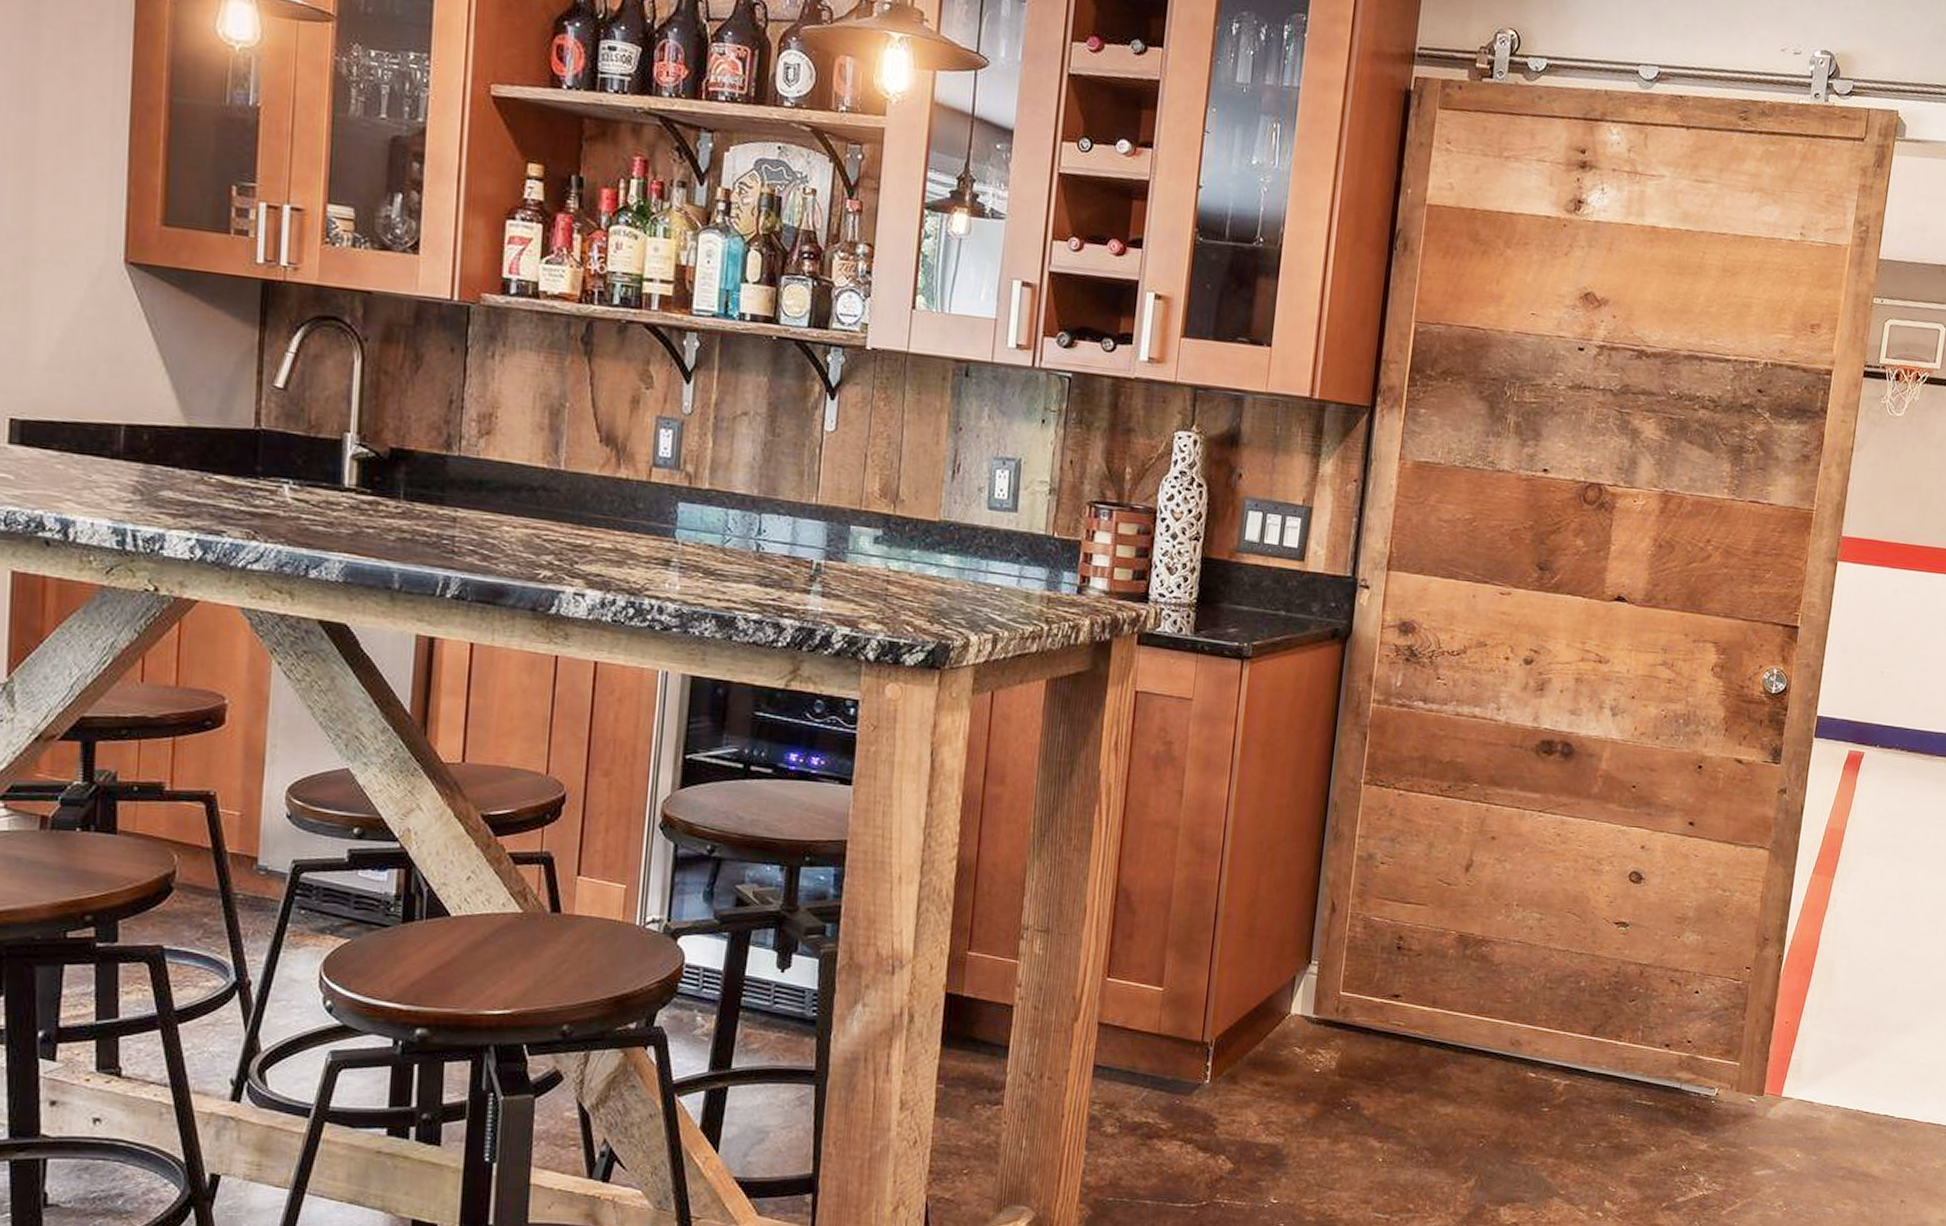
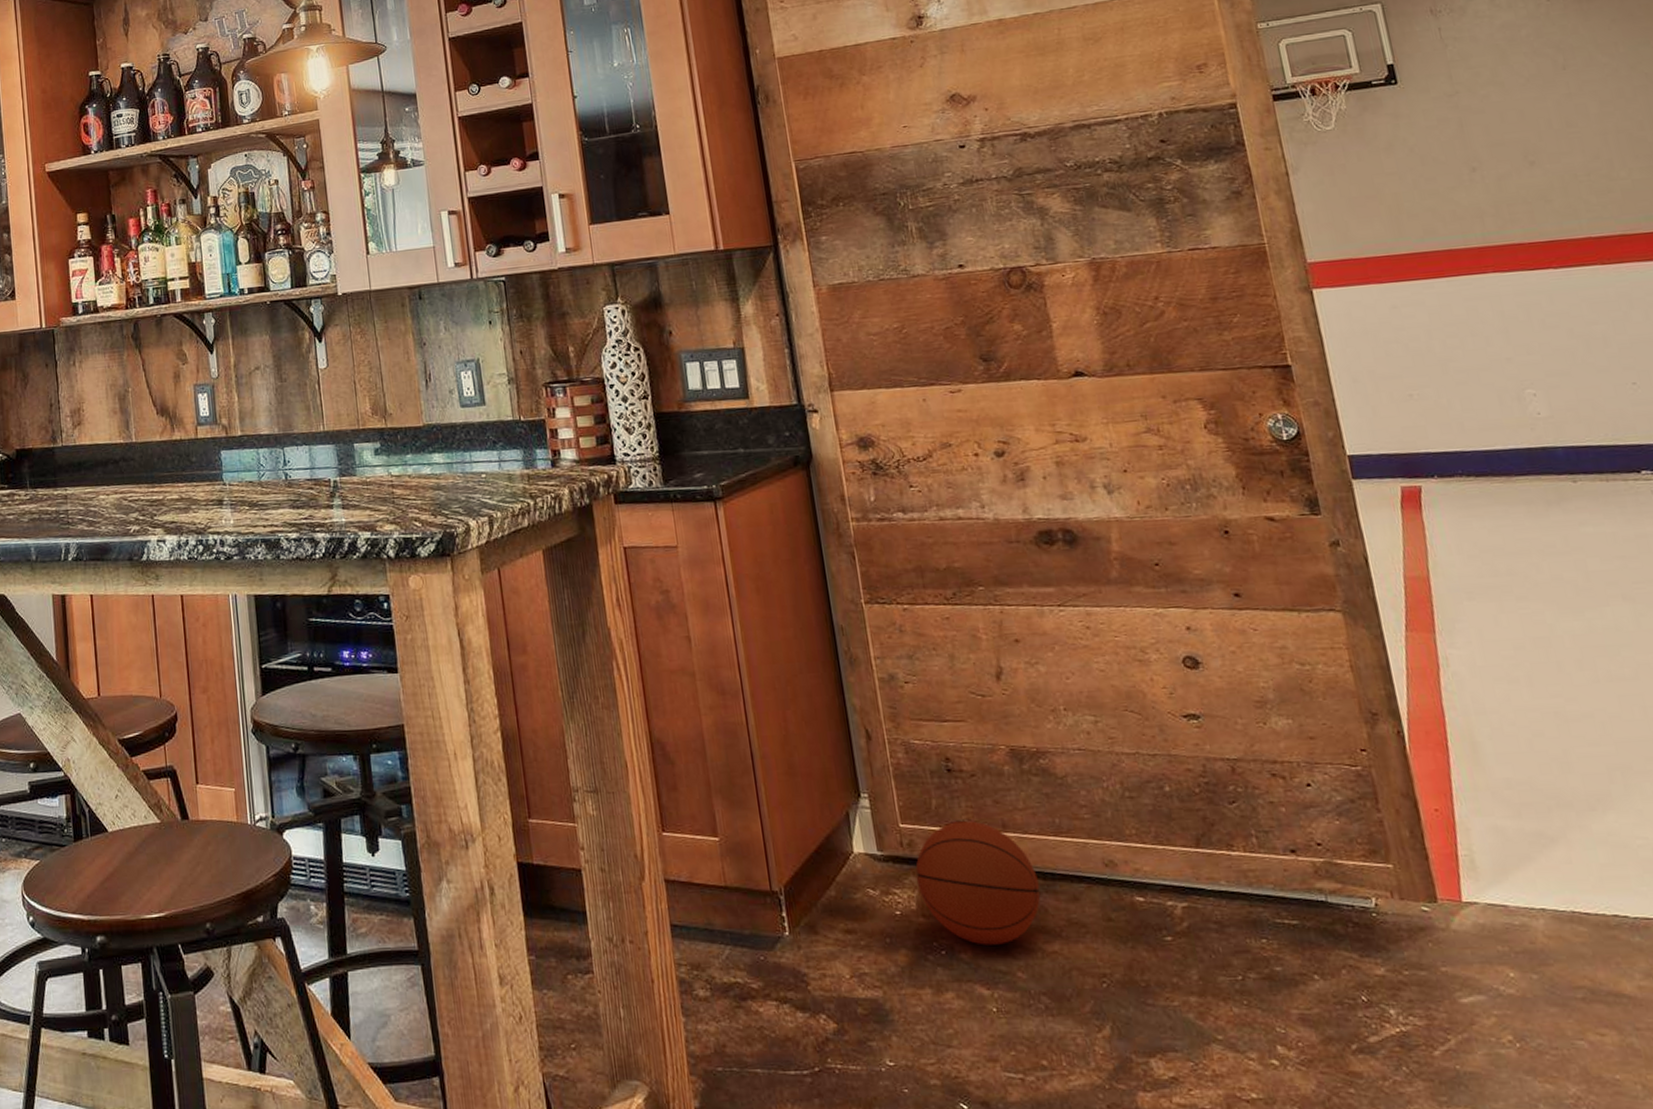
basketball: none [1341,994,1451,1105] -> present [915,821,1041,945]

